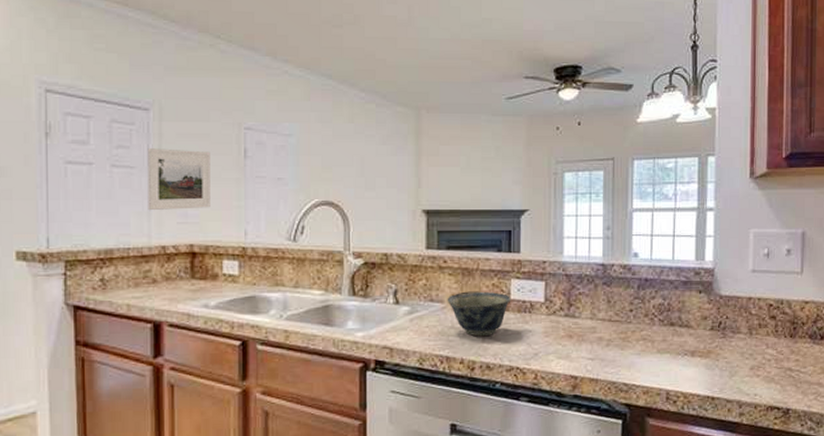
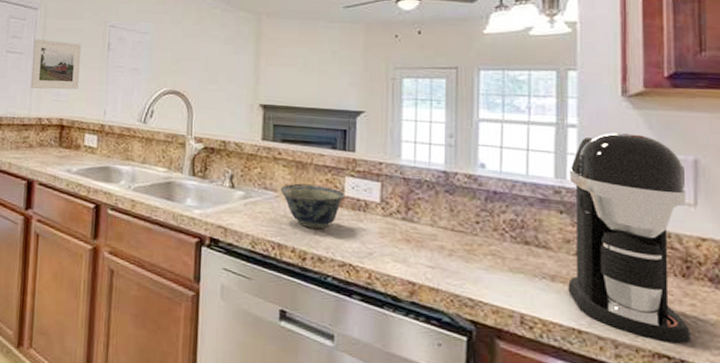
coffee maker: none [704,213,796,396] -> present [568,133,691,344]

